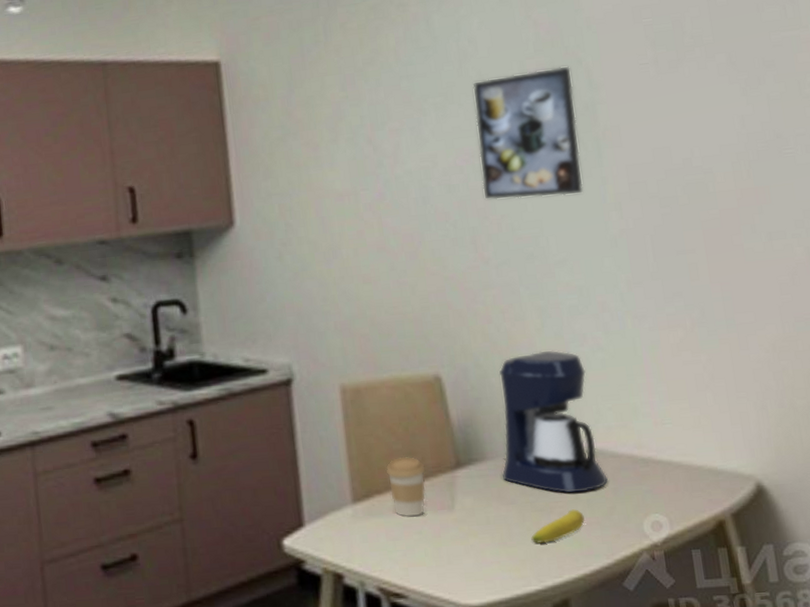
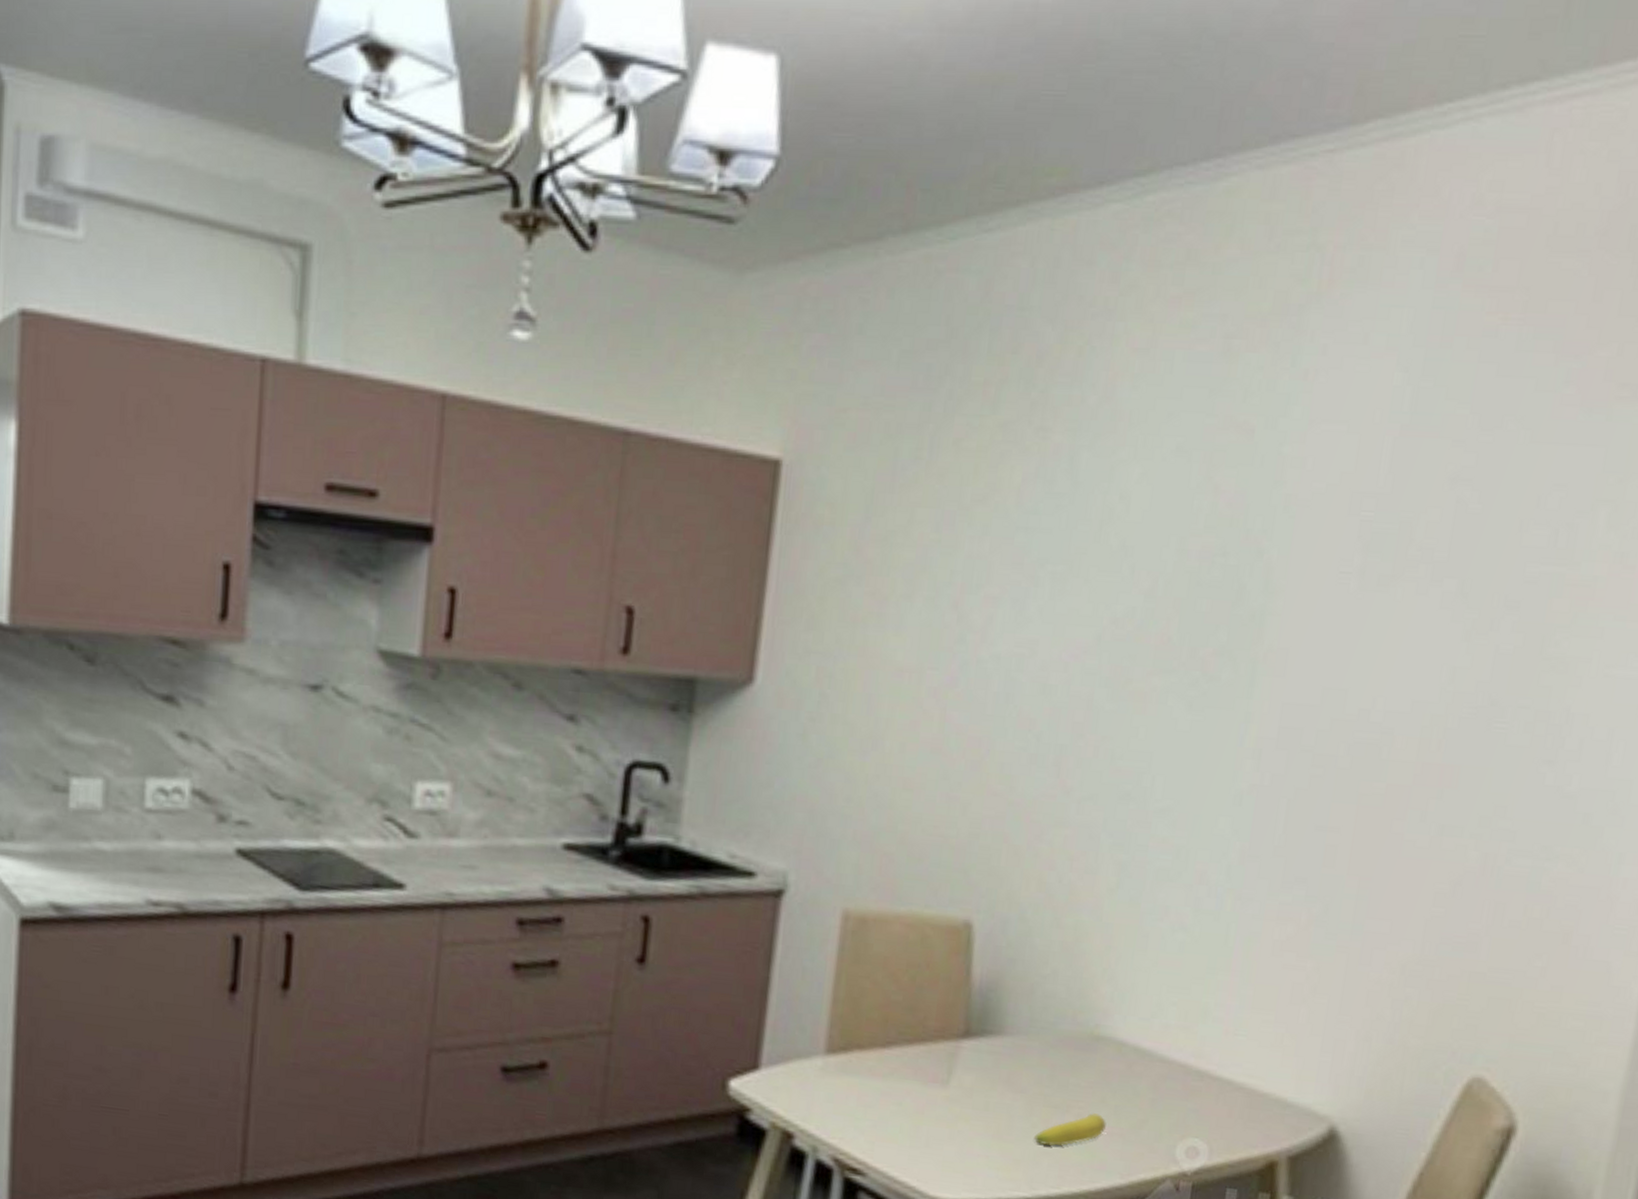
coffee cup: present [385,456,426,518] -> none [874,1010,926,1085]
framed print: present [473,66,584,200] -> none [1088,552,1247,730]
coffee maker: present [499,350,608,494] -> none [1018,916,1157,1097]

